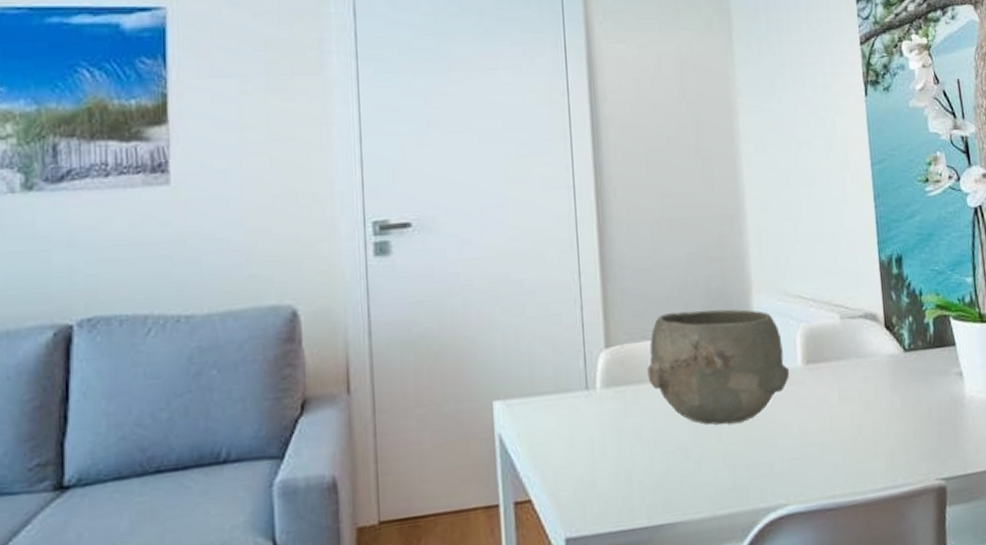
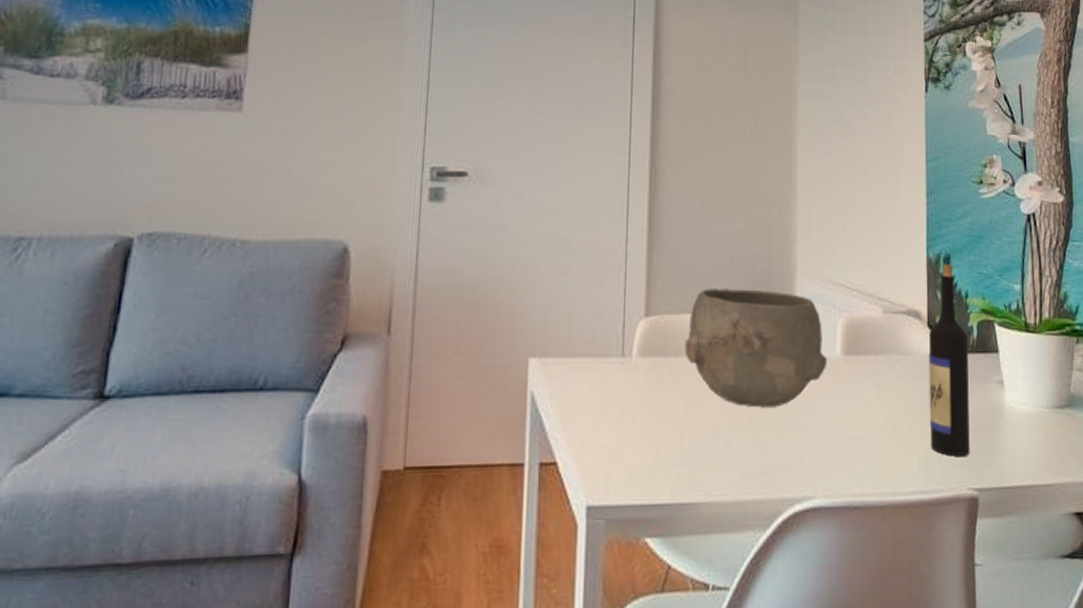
wine bottle: none [887,265,935,450] -> present [928,264,970,456]

